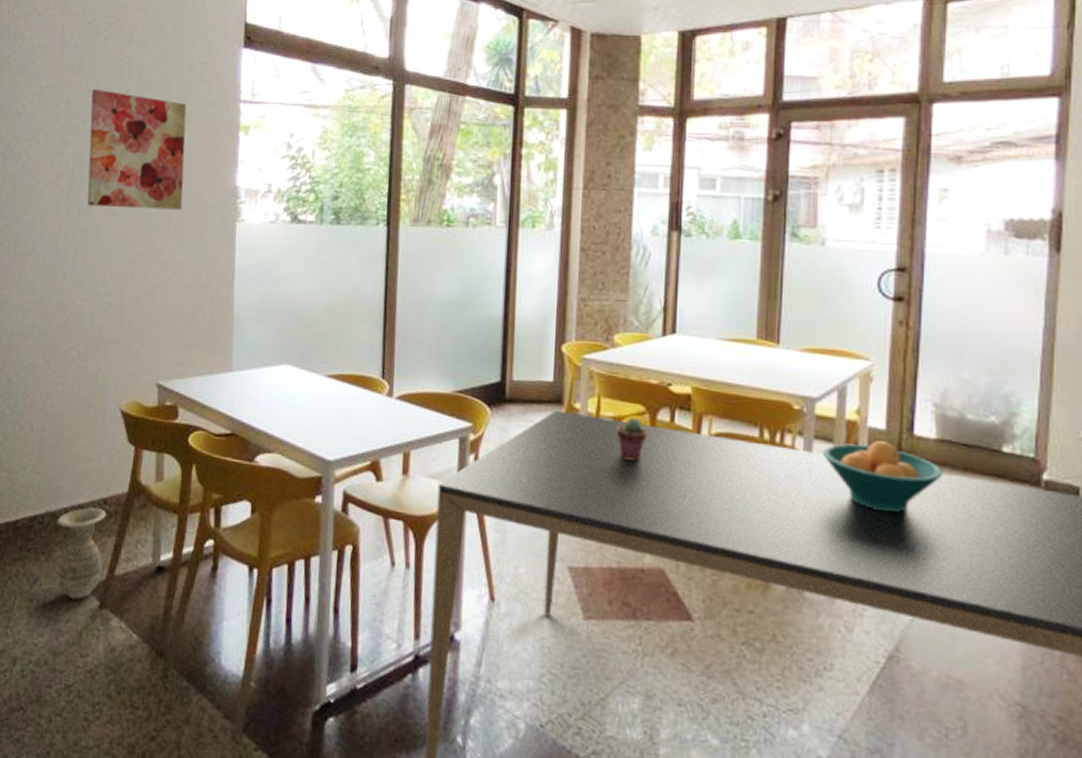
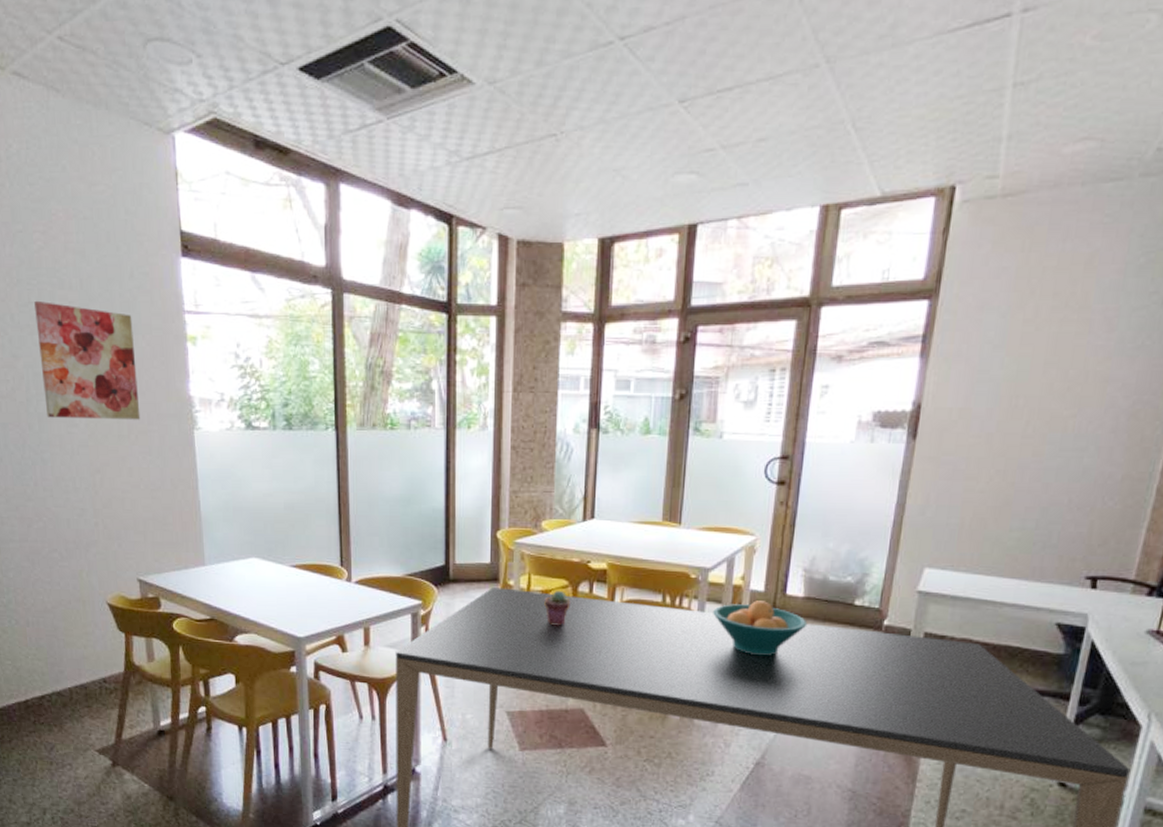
ceramic jug: present [57,507,106,600] -> none [63,685,110,760]

